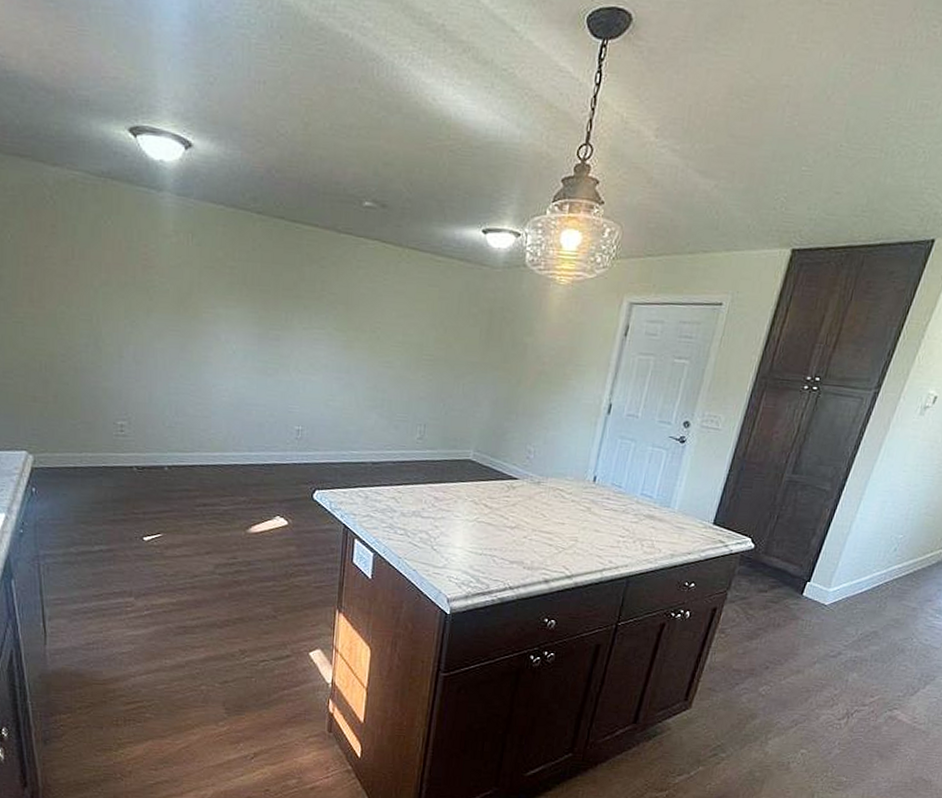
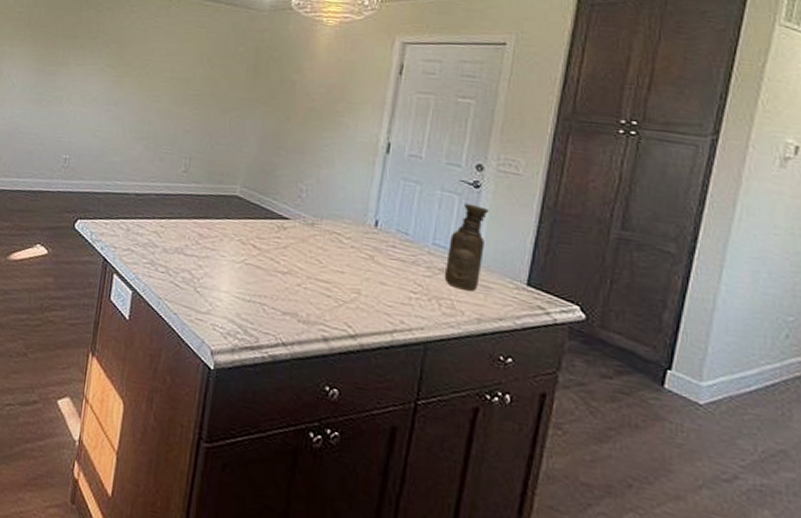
vase: none [647,457,690,532] -> present [444,203,489,291]

